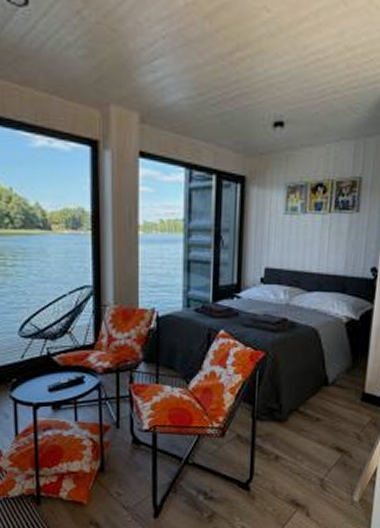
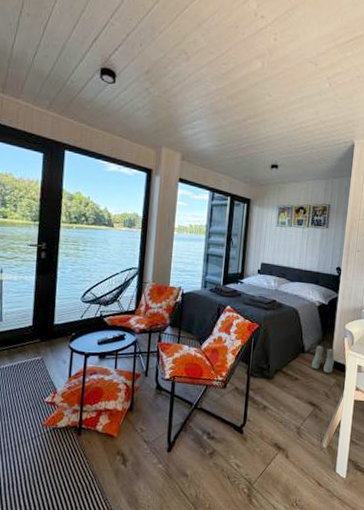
boots: none [338,373,369,410] -> present [312,344,335,374]

